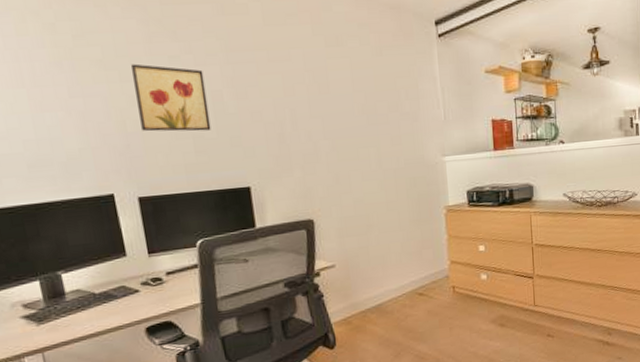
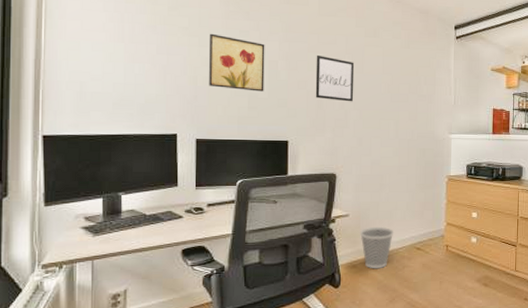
wall art: none [268,77,322,132] -> present [315,55,355,102]
wastebasket: none [351,274,391,323] -> present [360,226,394,269]

